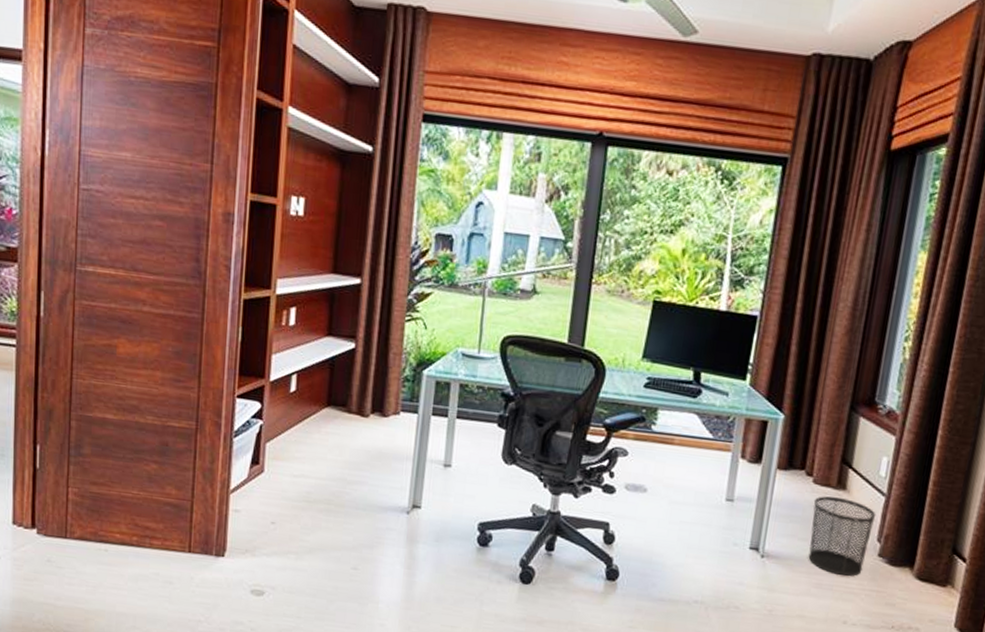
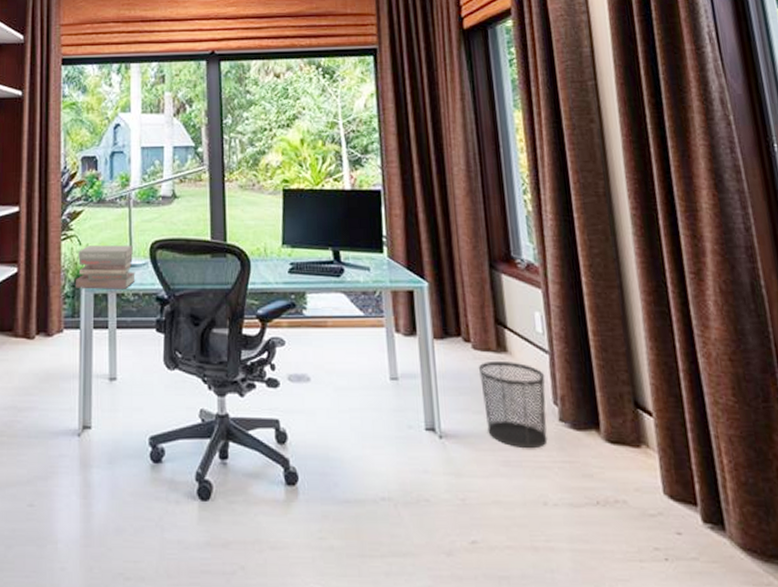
books: none [417,331,483,381] -> present [76,245,136,289]

